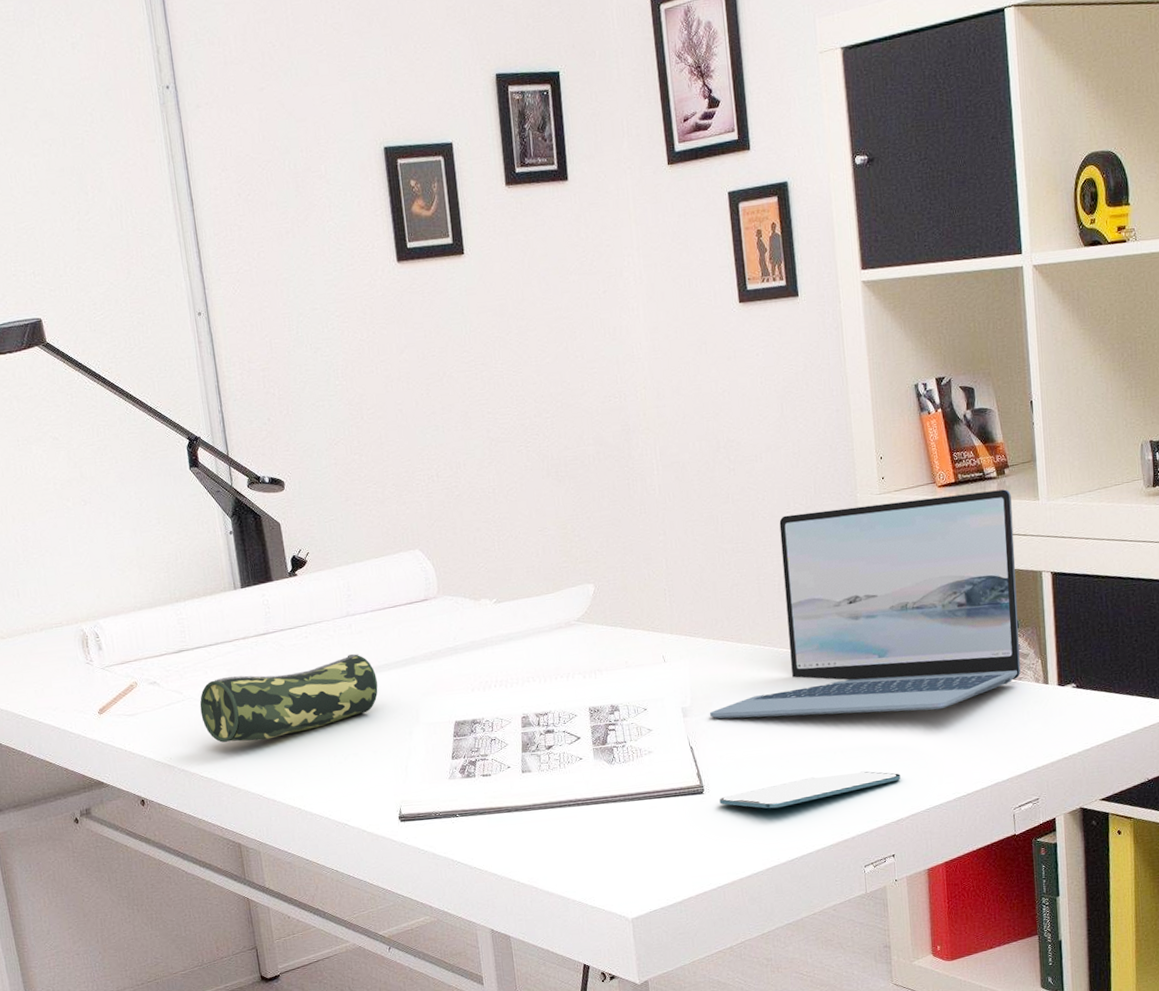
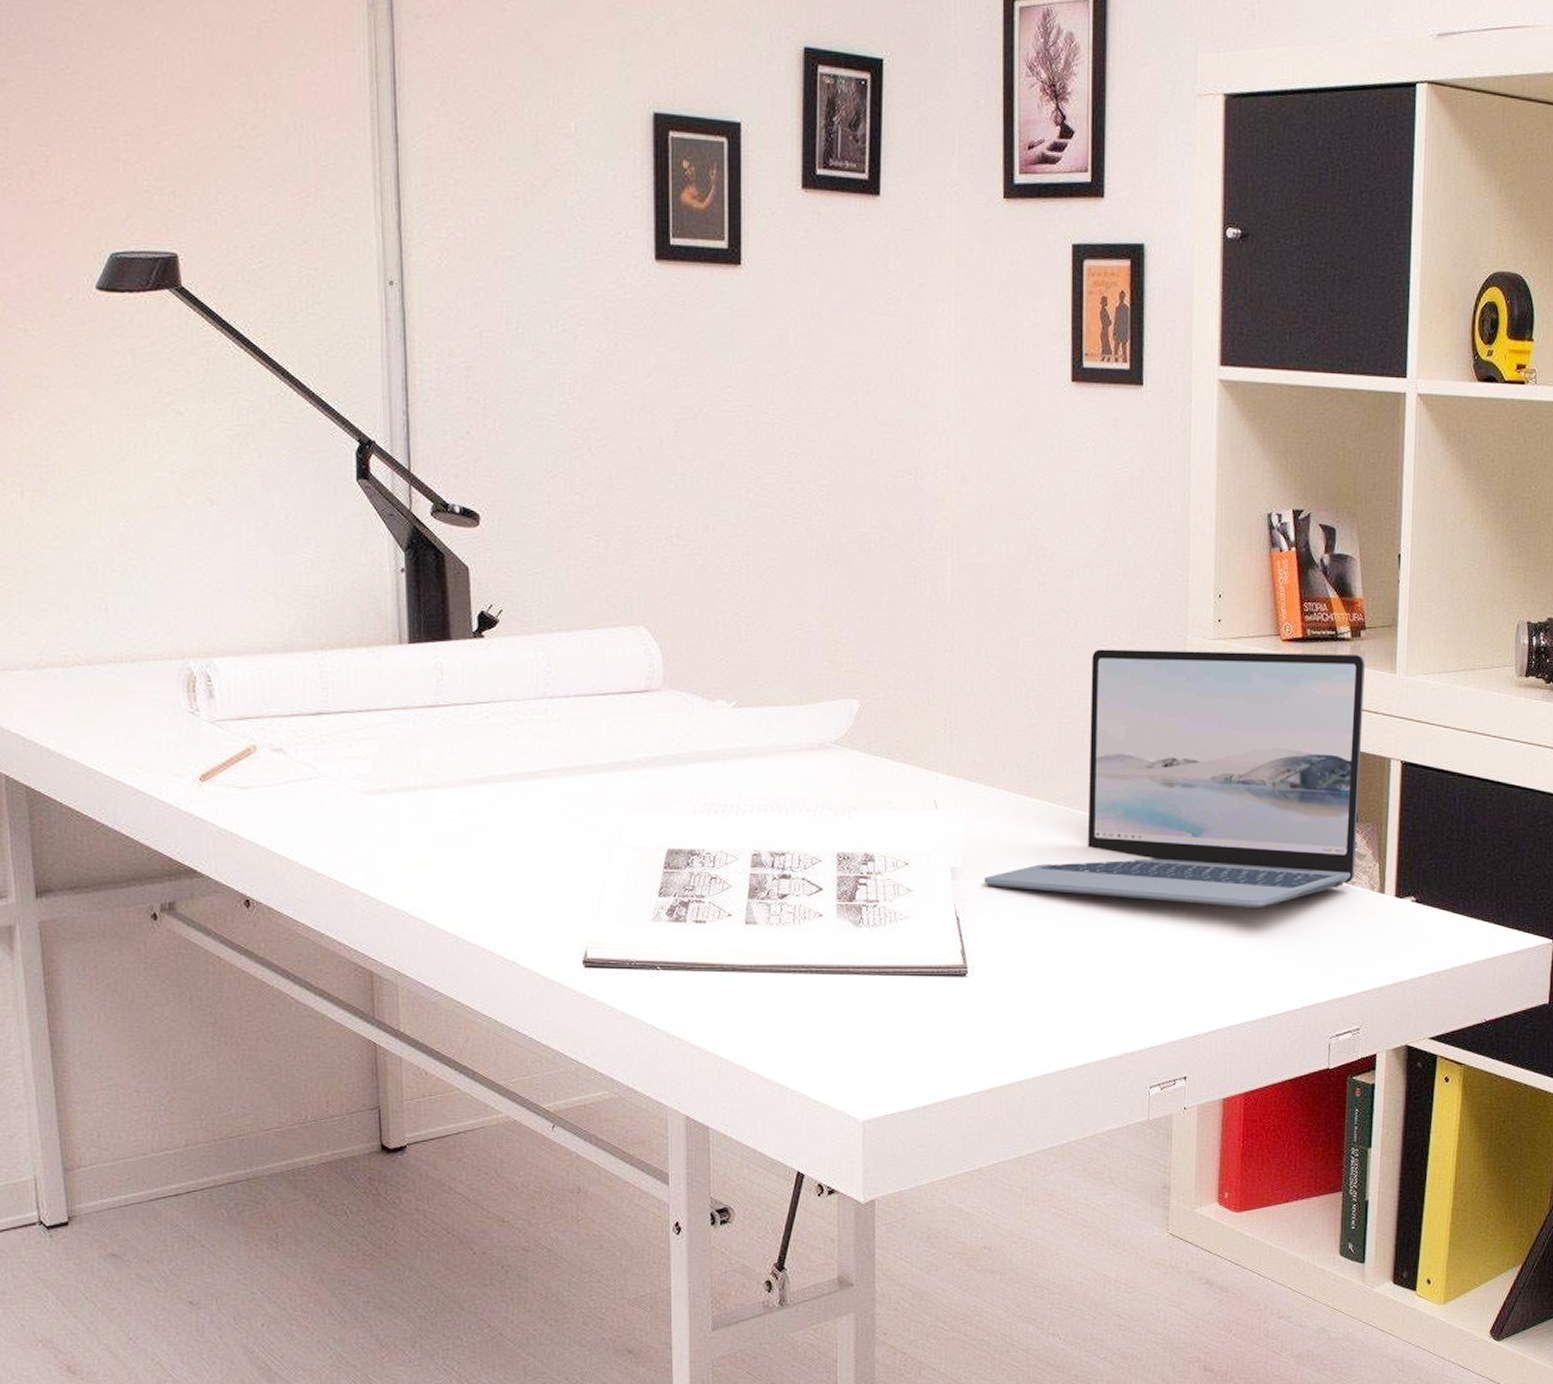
pencil case: present [199,653,378,743] -> none [337,746,573,842]
smartphone: present [719,771,901,809] -> none [985,971,1203,1005]

